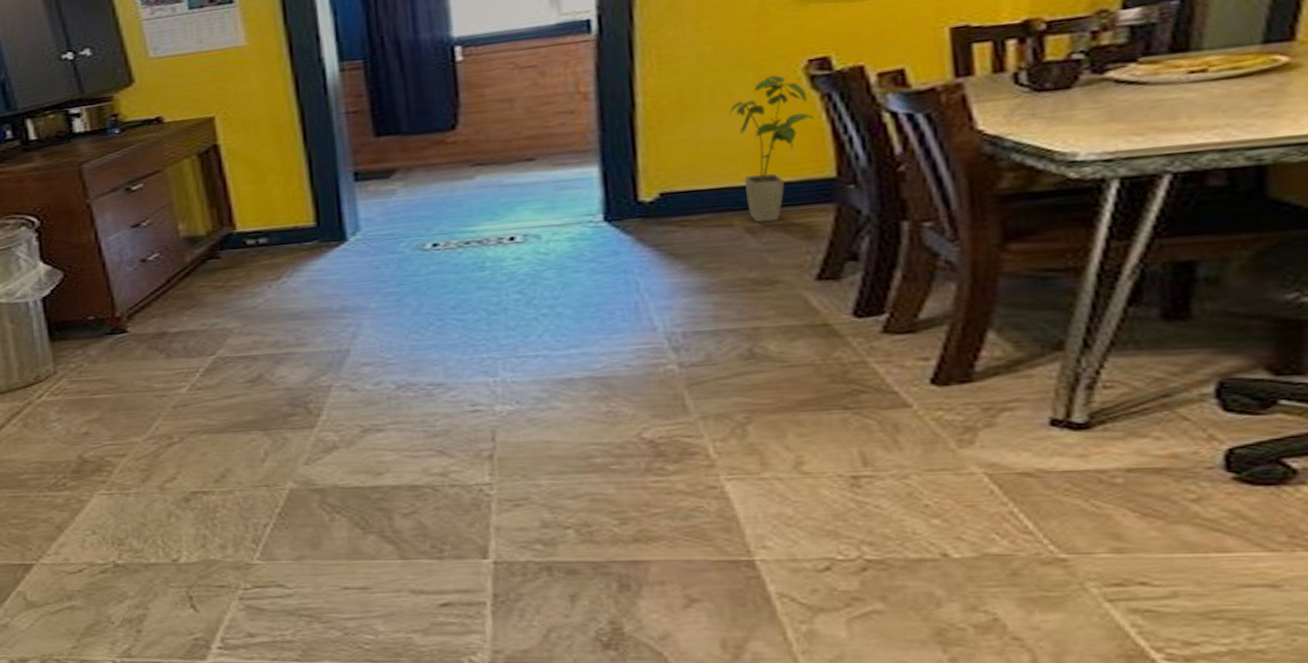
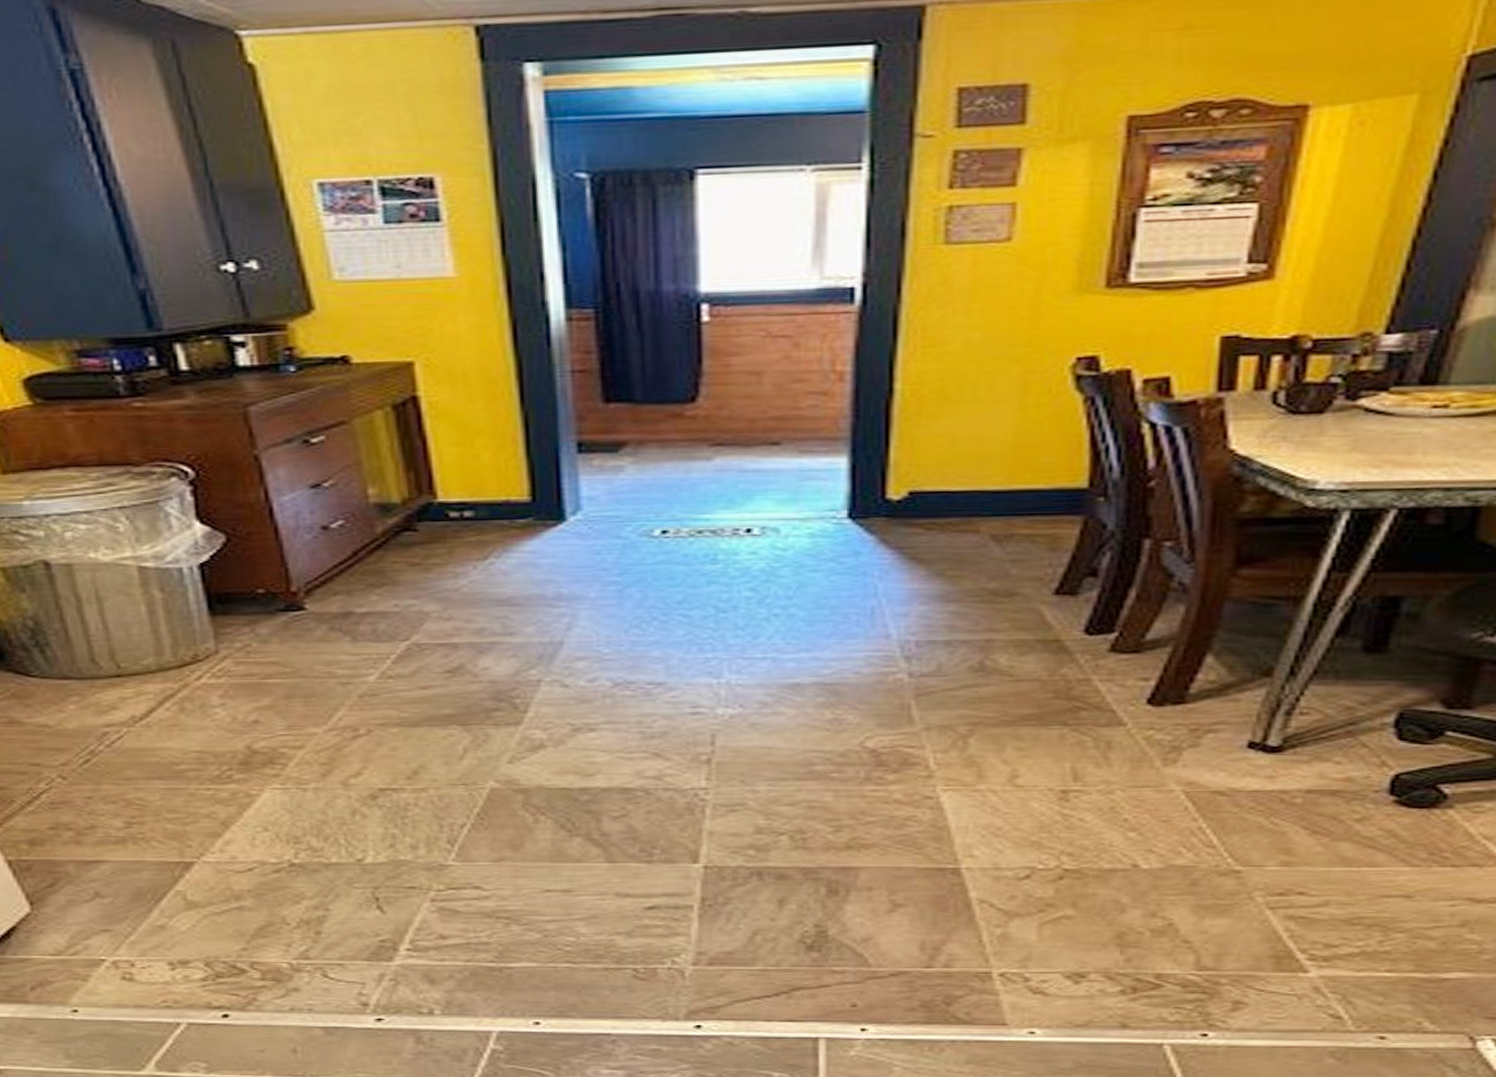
house plant: present [728,75,814,223] -> none [989,372,1074,531]

